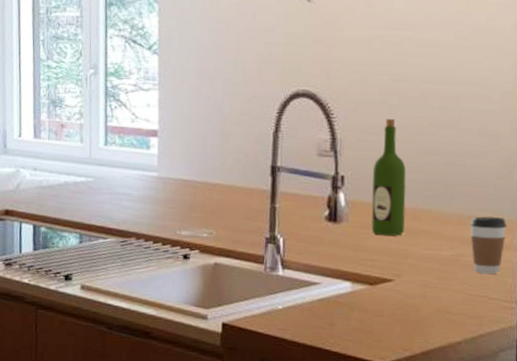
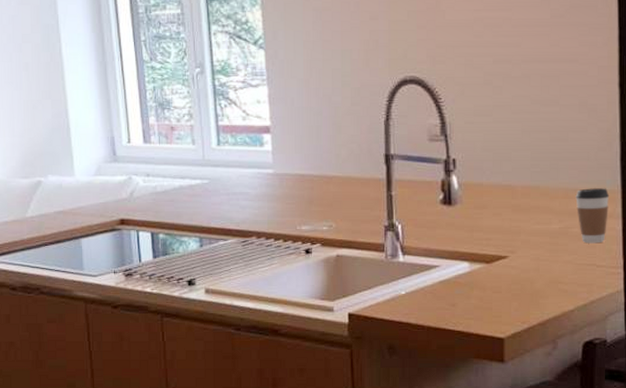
wine bottle: present [371,118,406,236] -> none [482,99,515,215]

